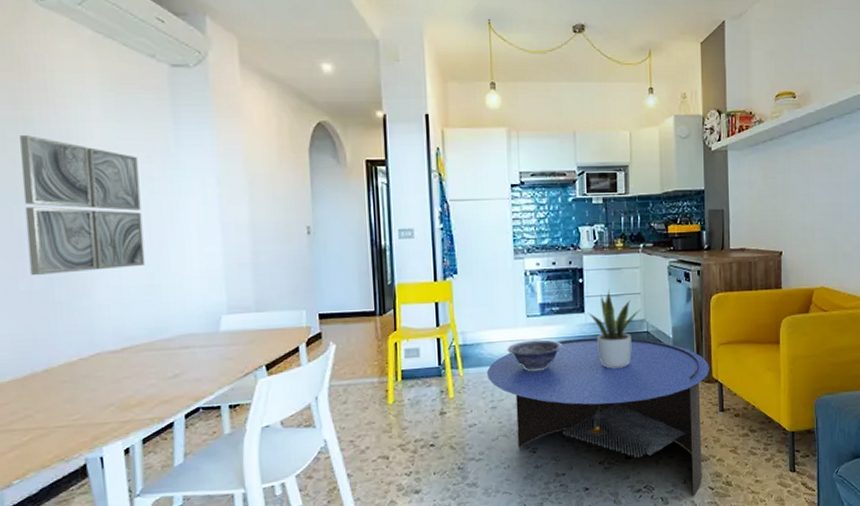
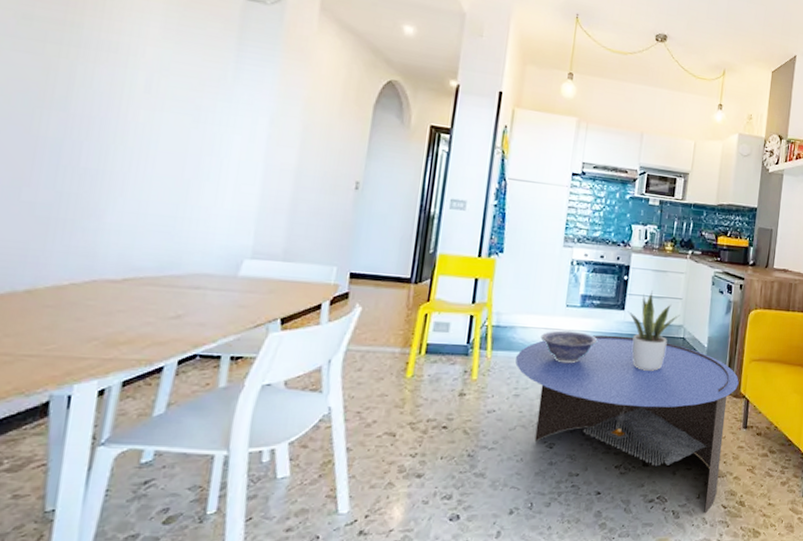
wall art: present [20,135,146,275] -> none [37,39,189,195]

